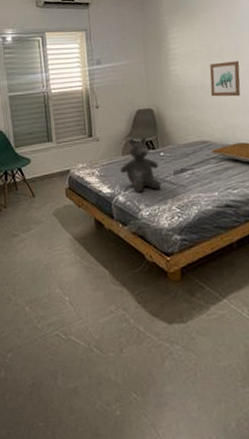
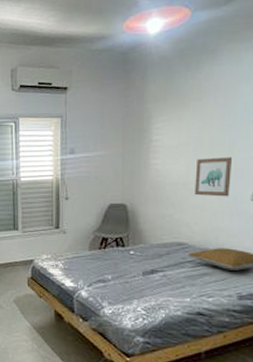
teddy bear: present [120,137,162,192] -> none [85,233,128,289]

